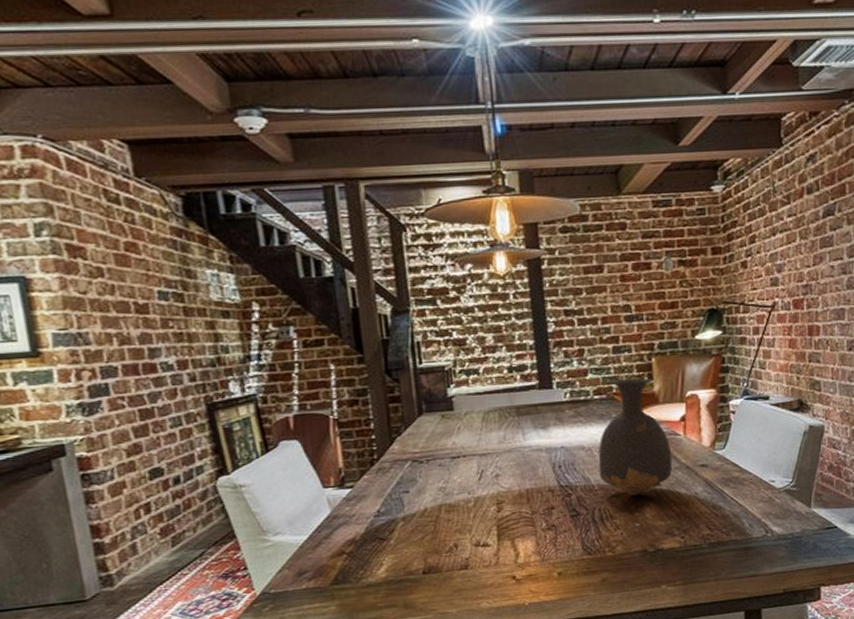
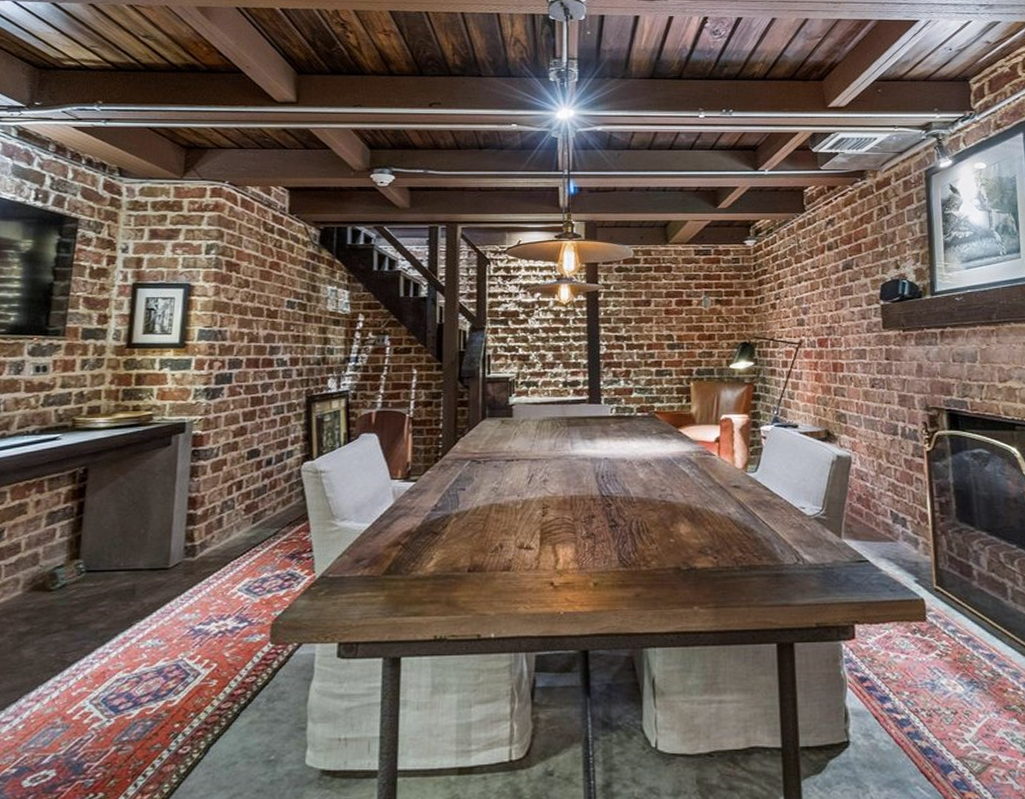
vase: present [598,378,673,497] -> none [638,400,707,512]

